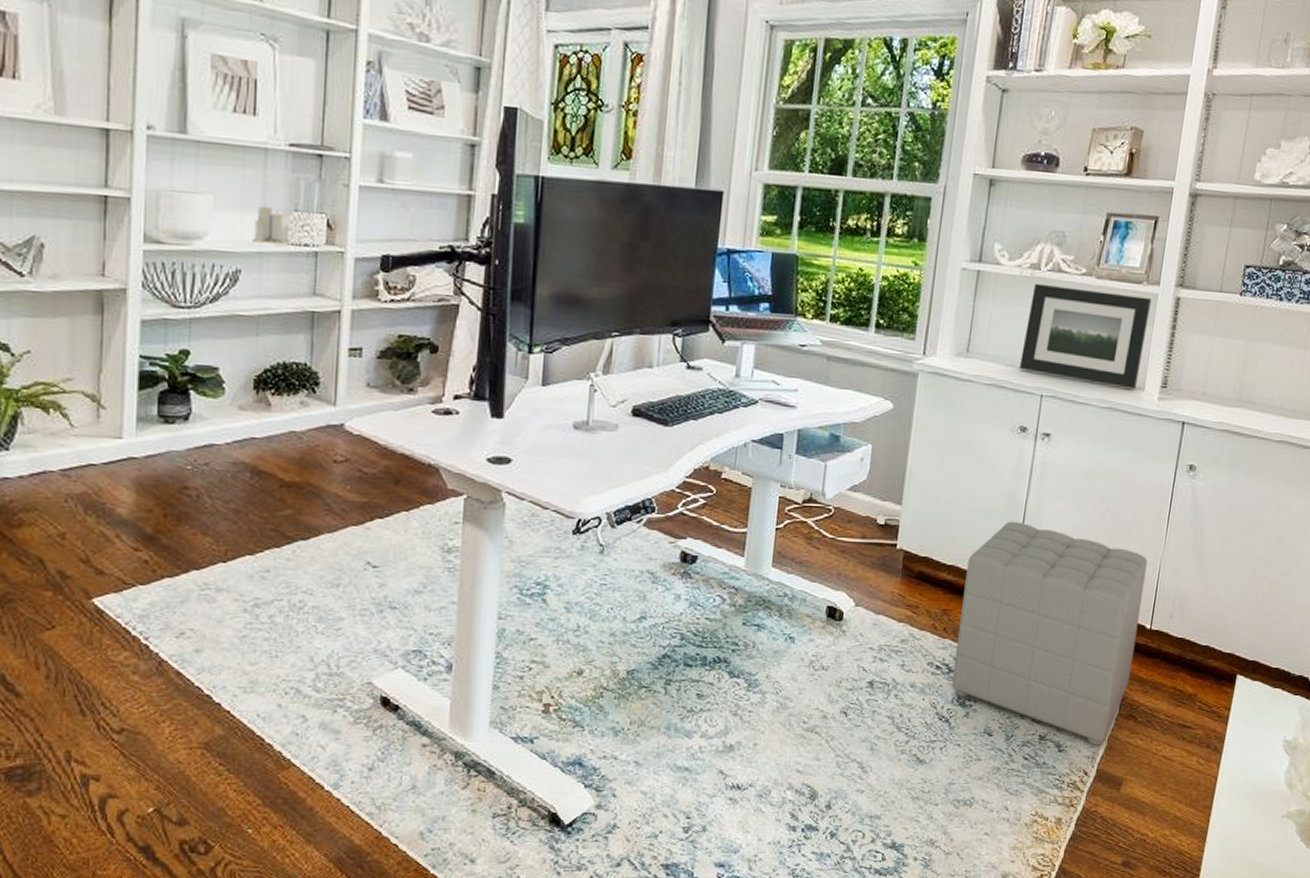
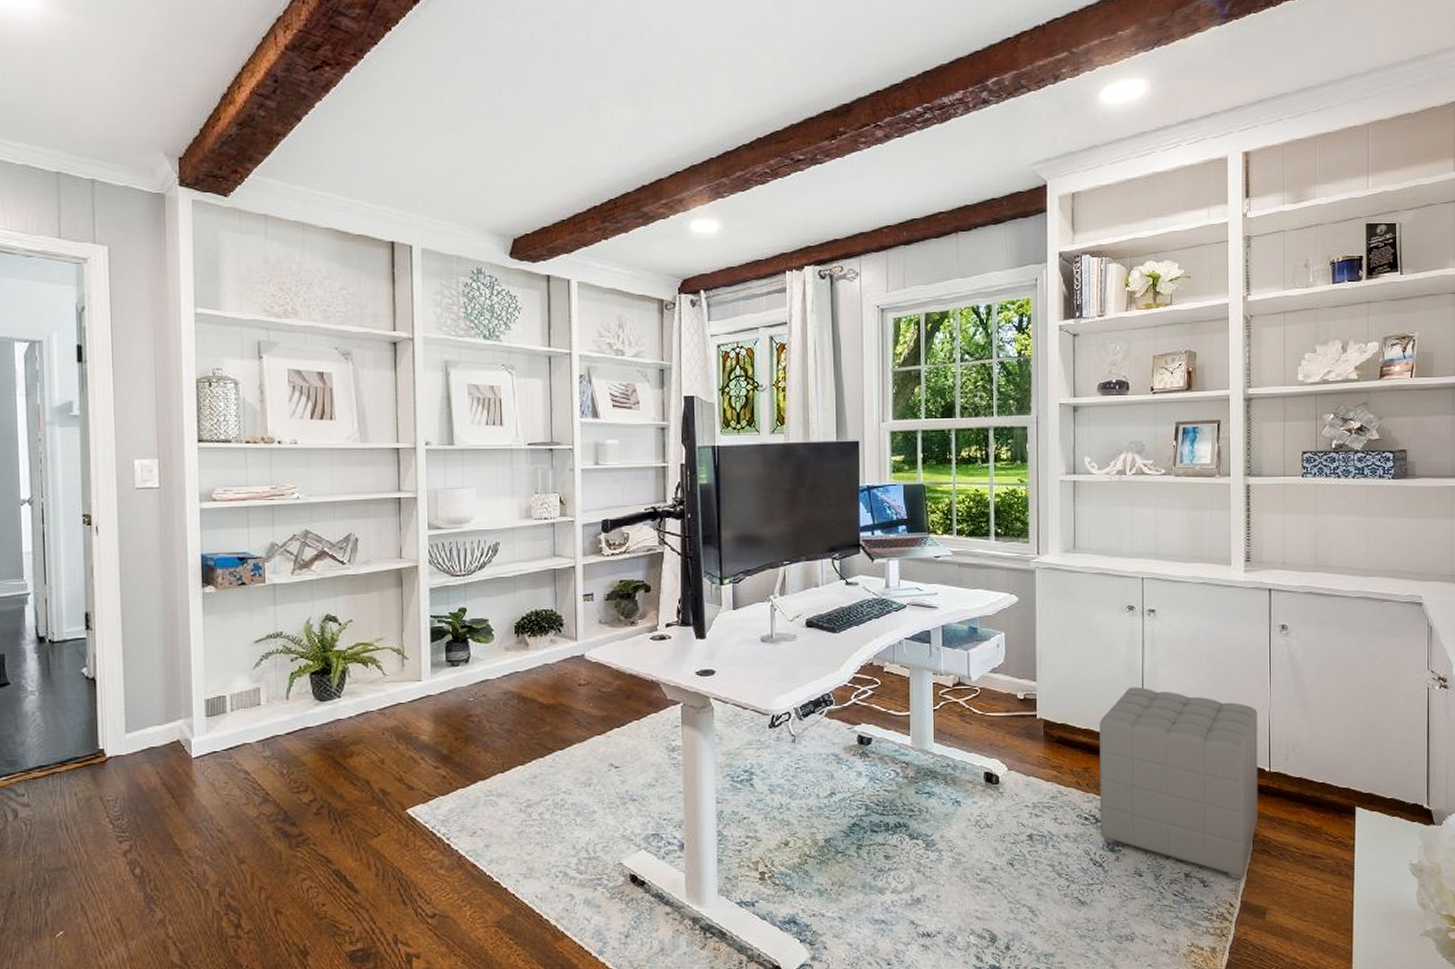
candle: present [252,205,284,245] -> none [506,492,530,521]
picture frame: present [1019,283,1152,389] -> none [1120,485,1226,565]

